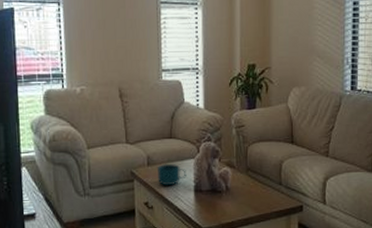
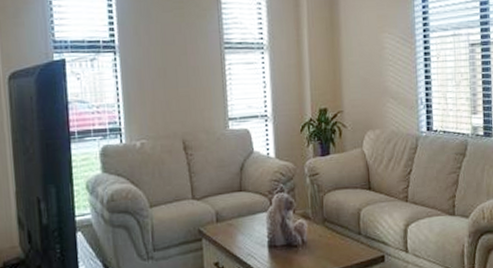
cup: present [158,163,186,186] -> none [228,218,259,243]

